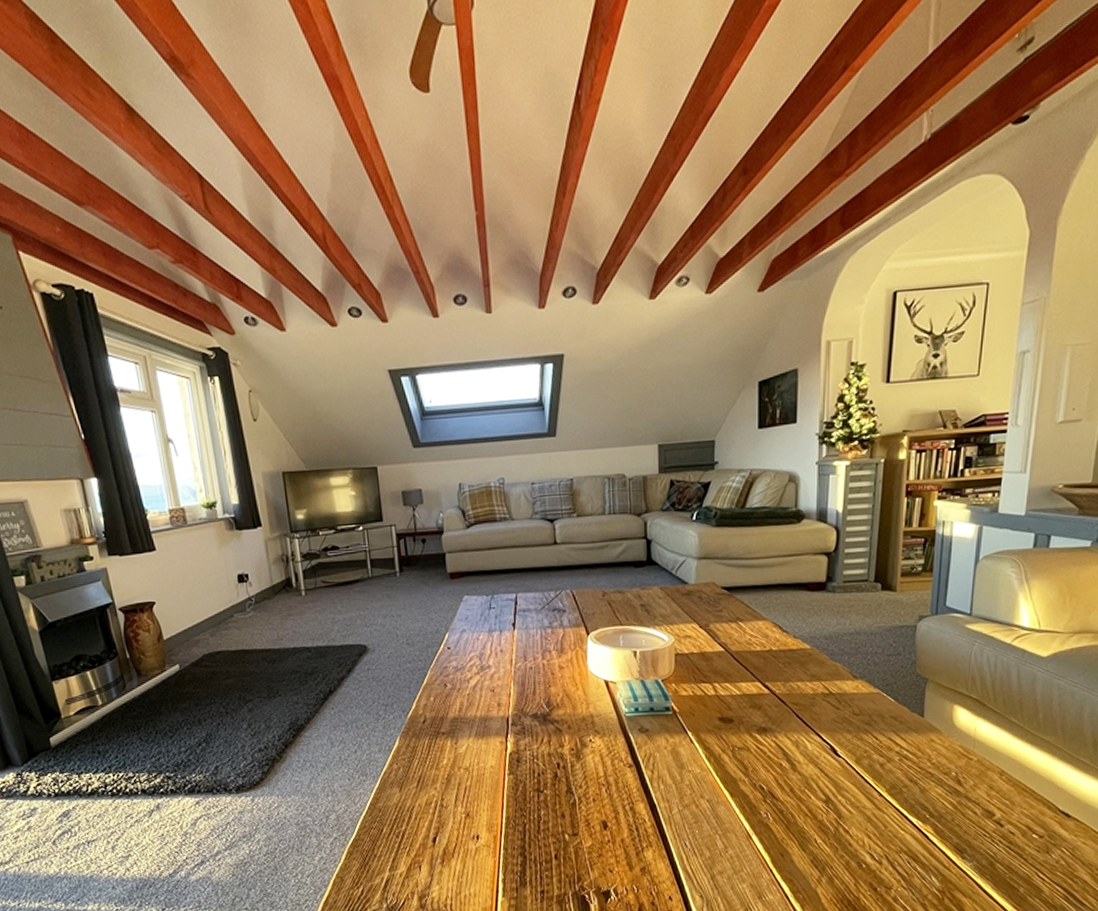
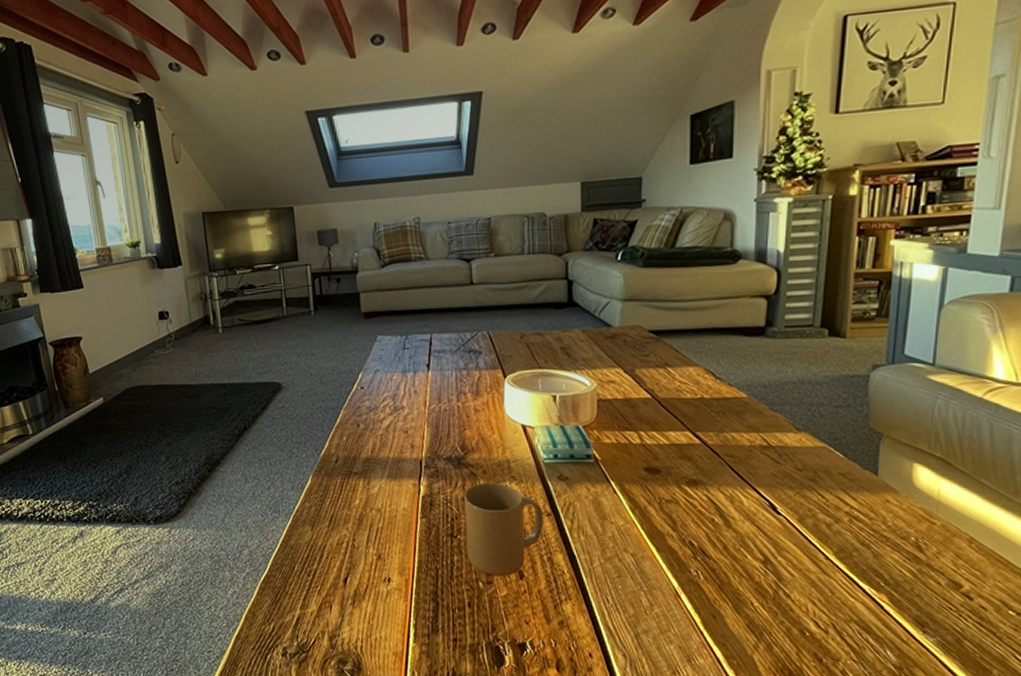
mug: none [550,737,626,828] -> present [464,482,544,576]

